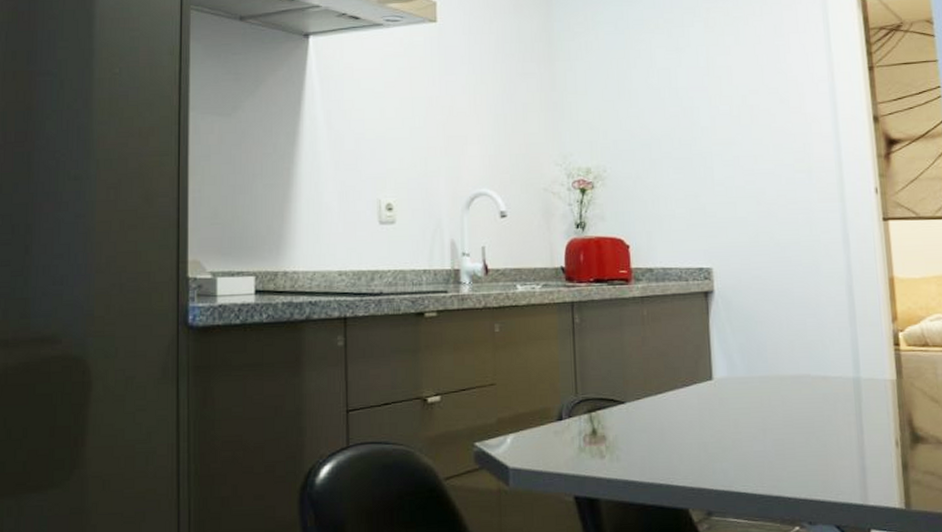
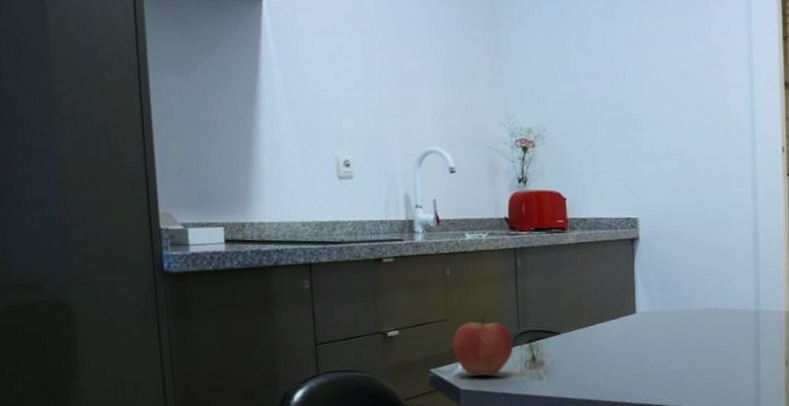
apple: none [500,377,571,452] -> present [452,313,514,376]

